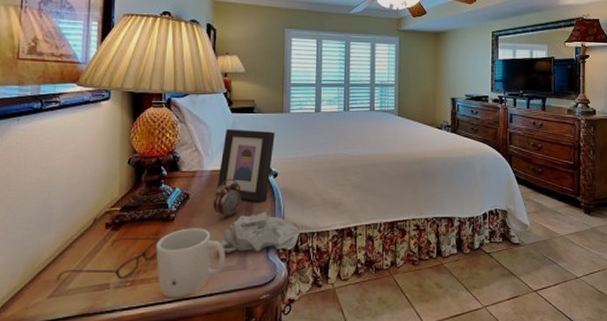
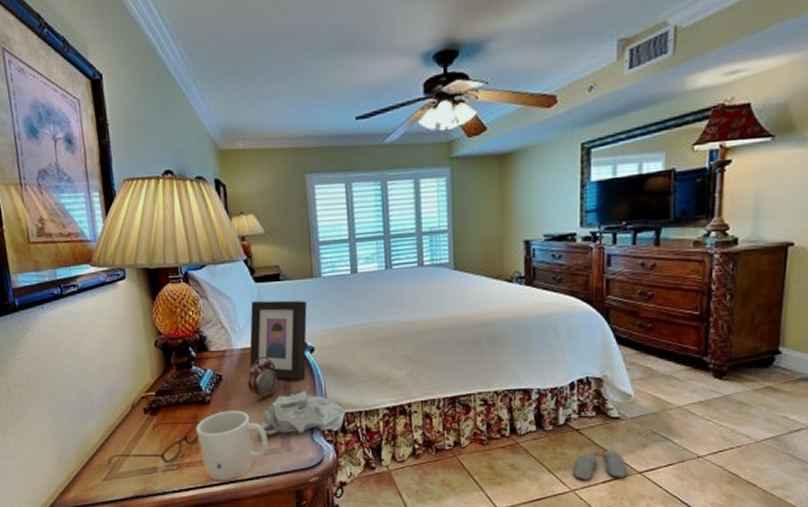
slippers: none [485,271,526,298] -> present [572,450,628,481]

